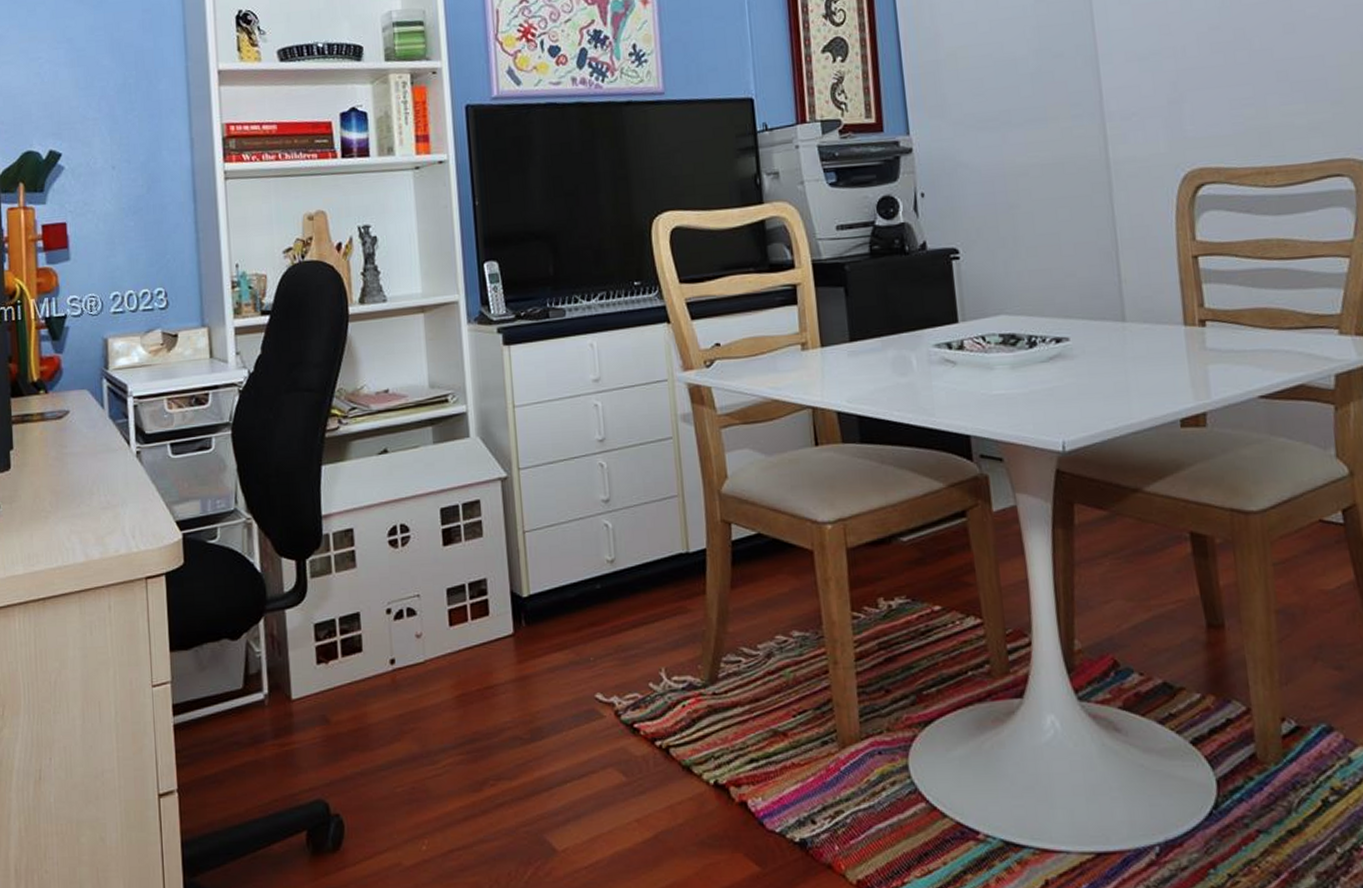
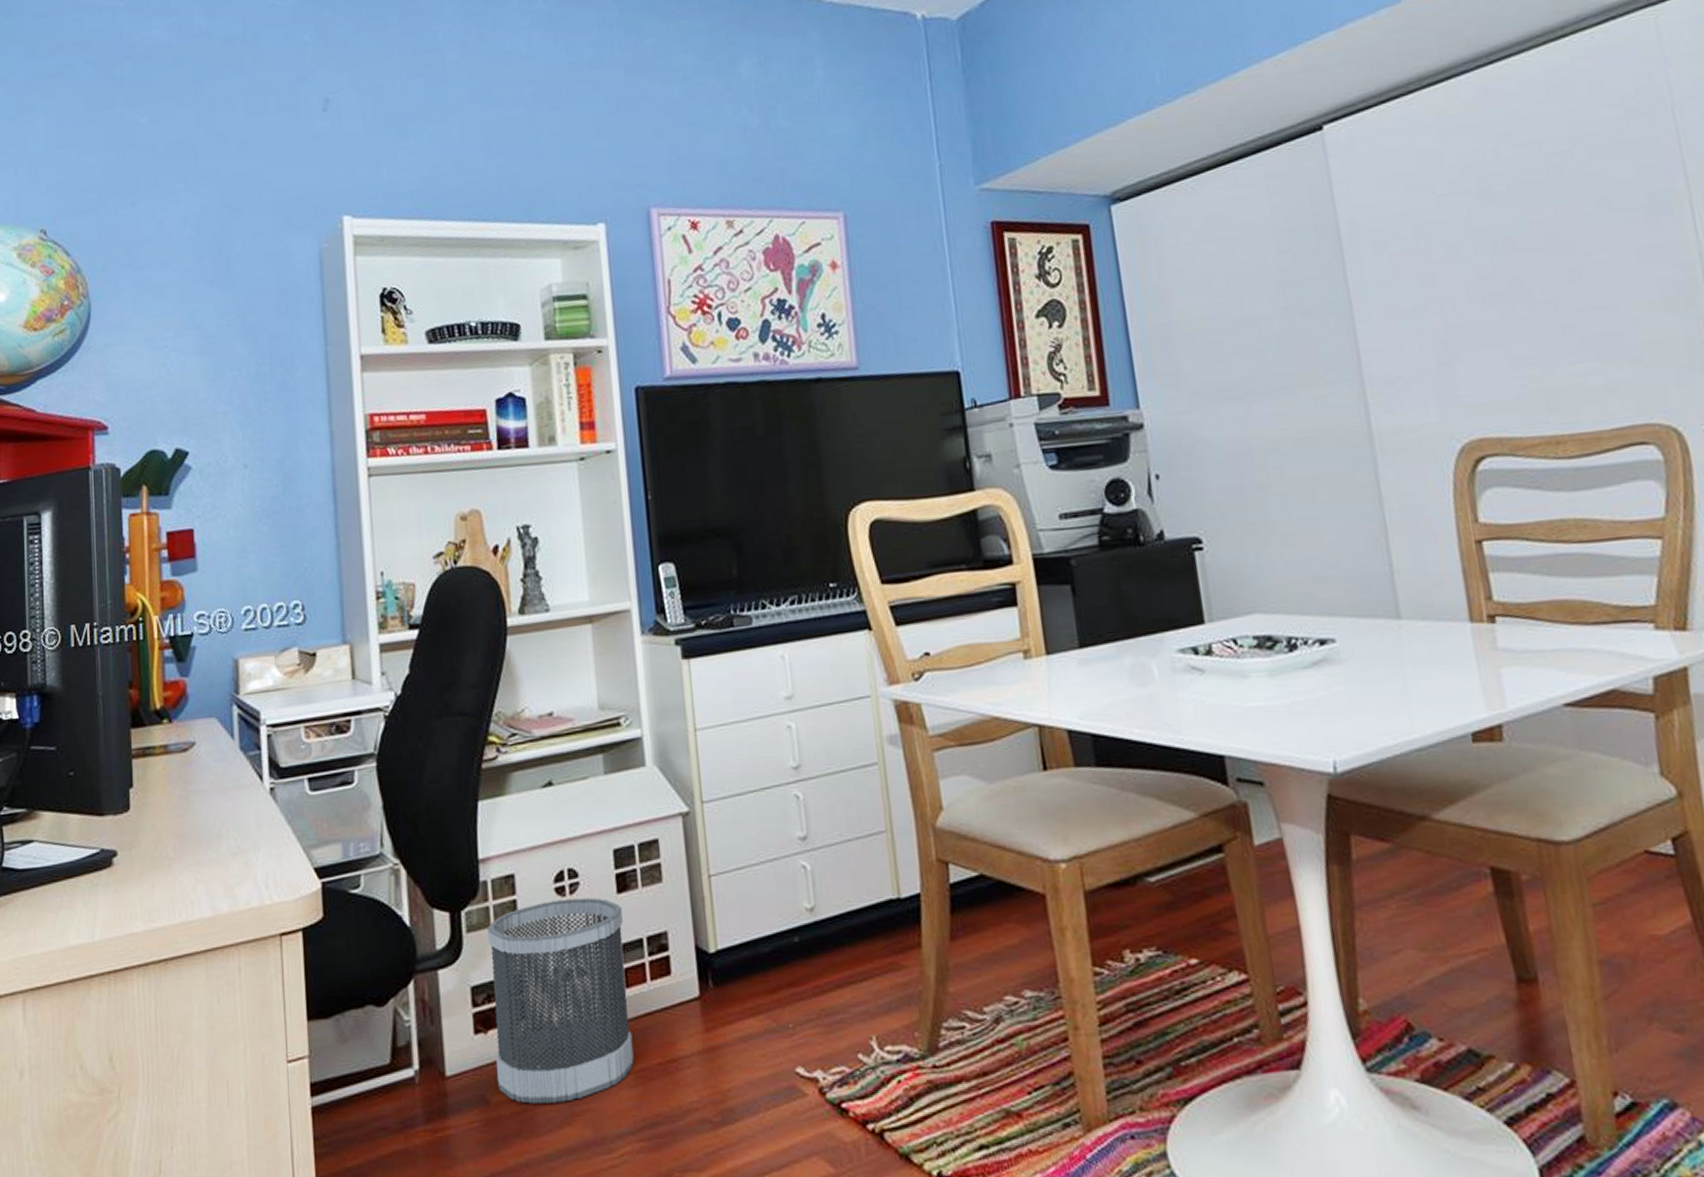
wastebasket: none [329,549,456,723] -> present [487,897,635,1104]

